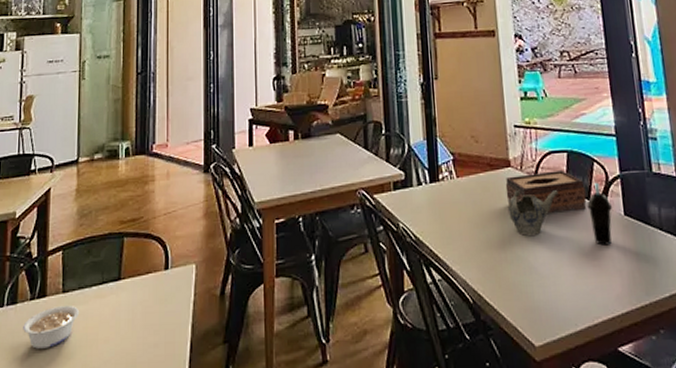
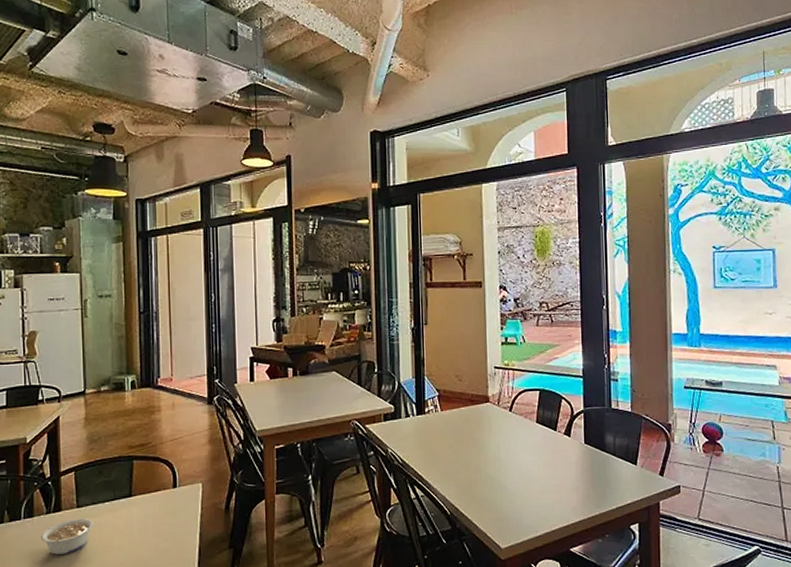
tissue box: present [505,170,587,213] -> none [483,406,553,441]
teapot: present [507,189,559,236] -> none [484,421,530,460]
cup: present [587,182,613,246] -> none [553,416,576,468]

